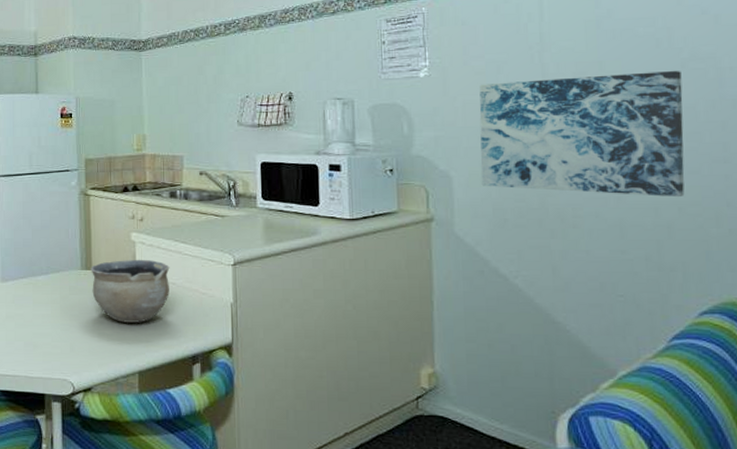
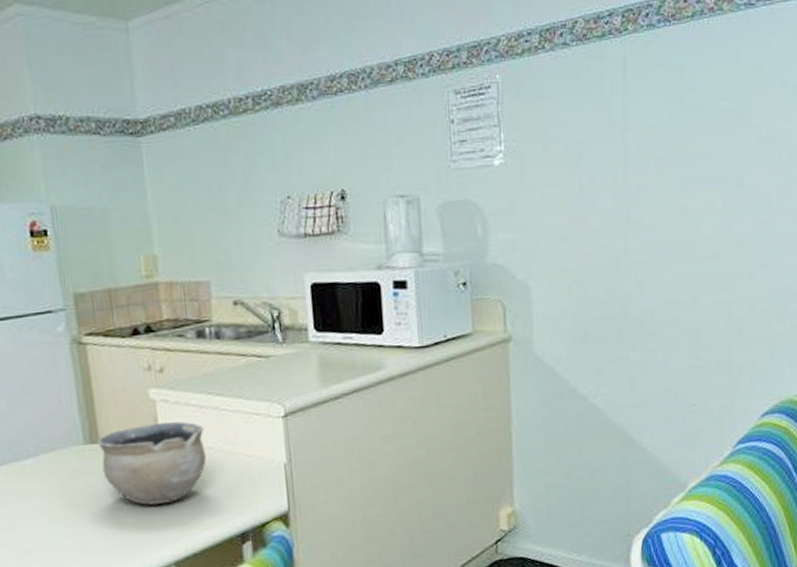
wall art: present [479,70,685,198] -> none [559,151,758,296]

